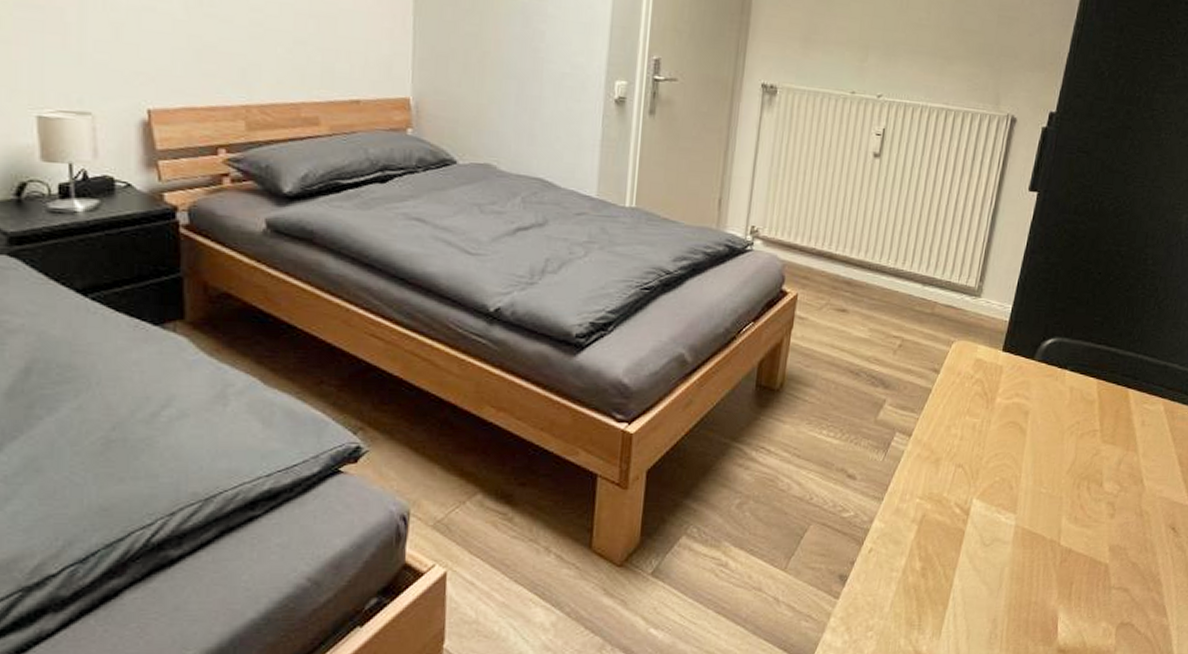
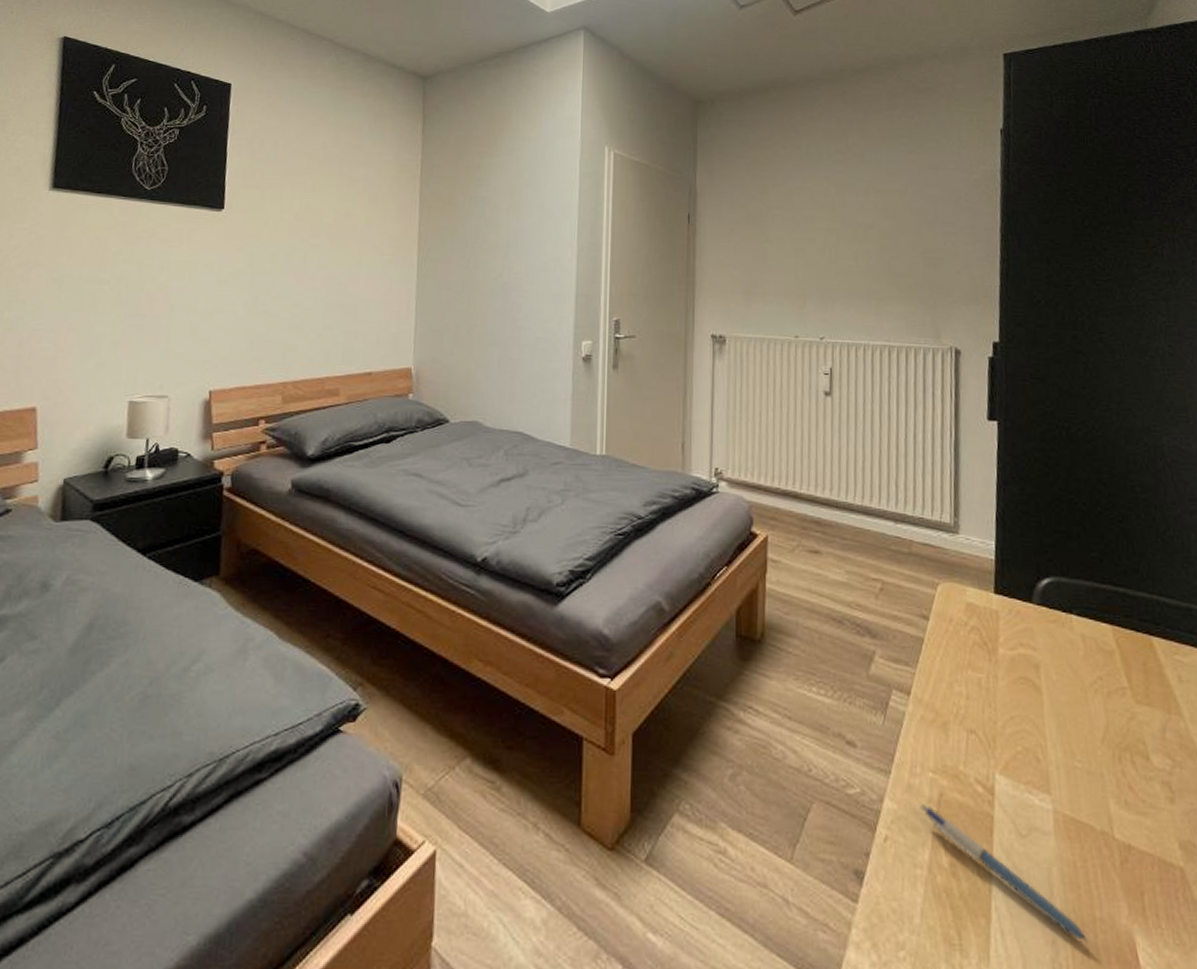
pen: none [904,523,1023,619] -> present [920,804,1091,943]

